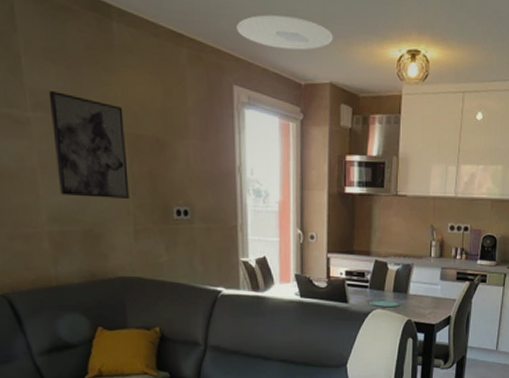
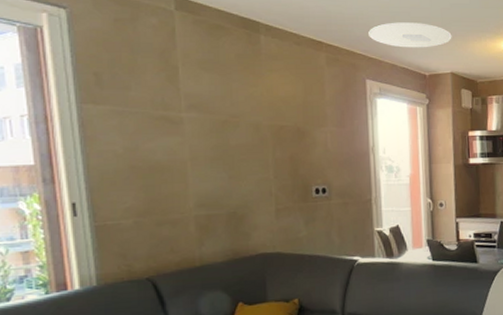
wall art: present [48,90,130,199] -> none [201,93,272,183]

